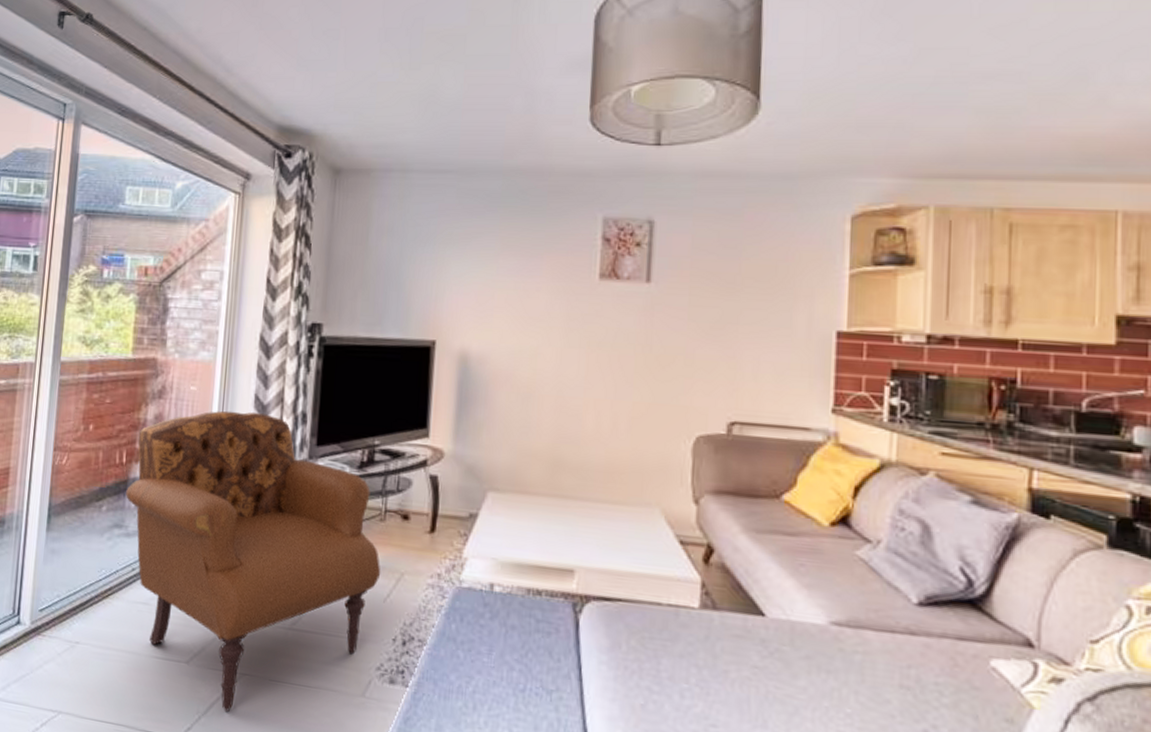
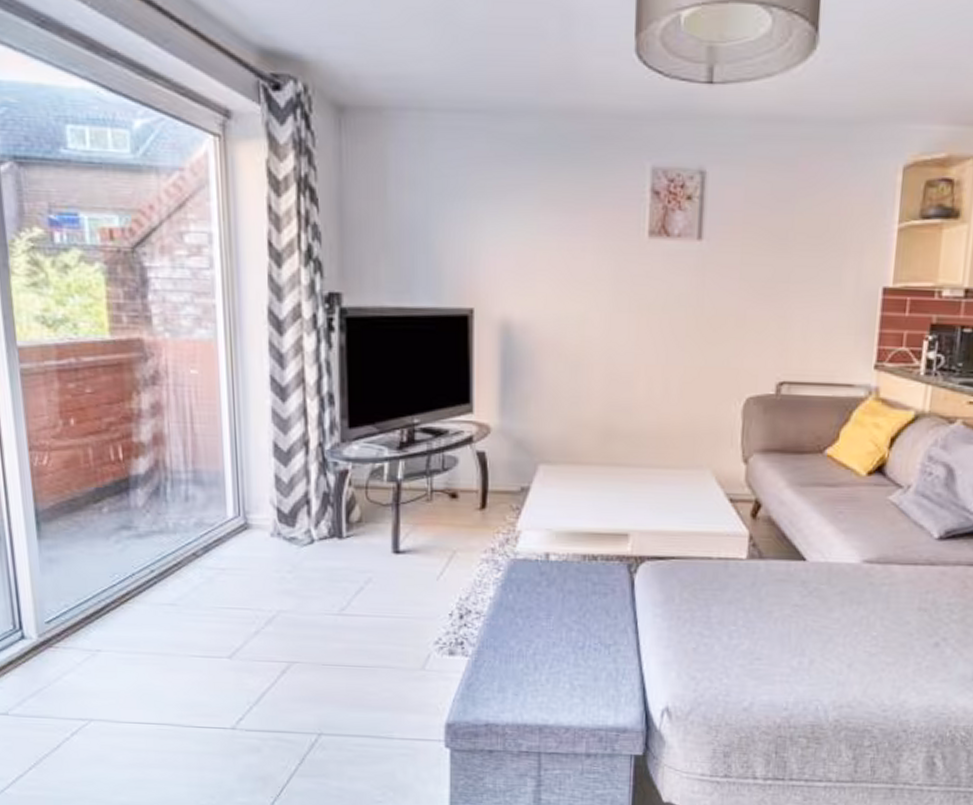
armchair: present [126,410,381,712] -> none [129,395,432,699]

